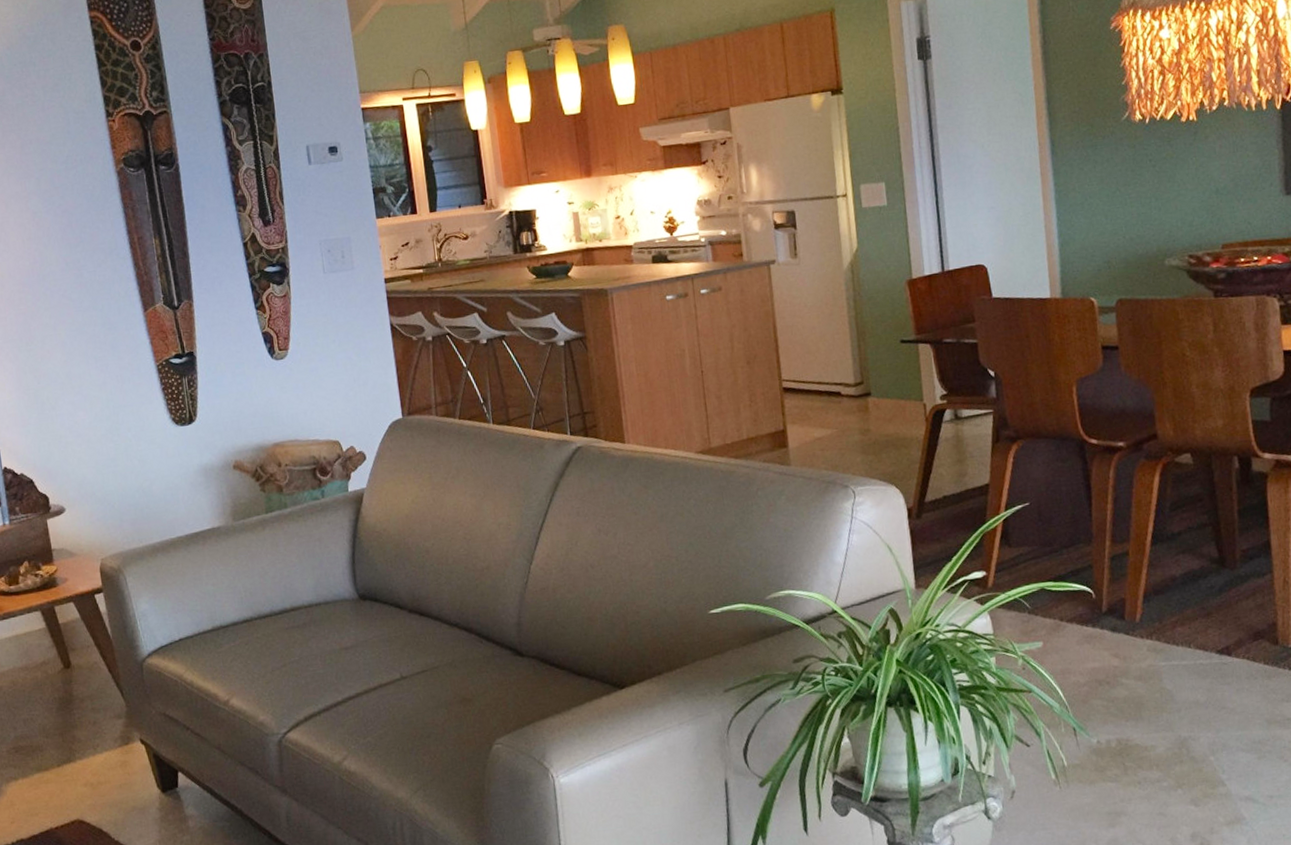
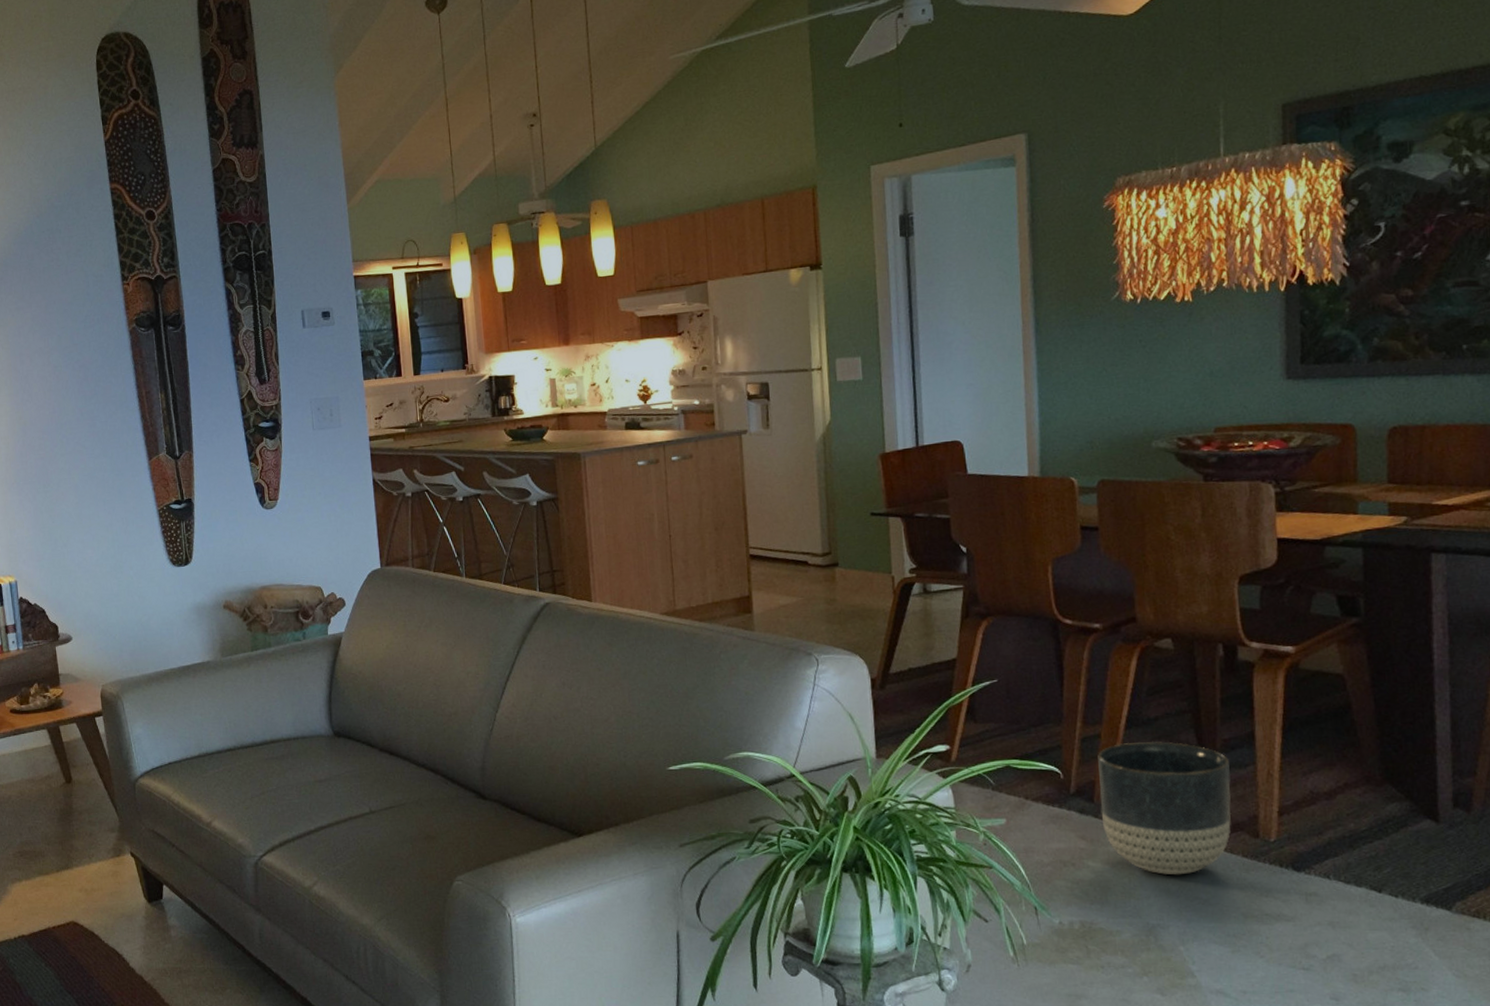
planter: none [1127,555,1253,687] -> present [1098,741,1232,876]

